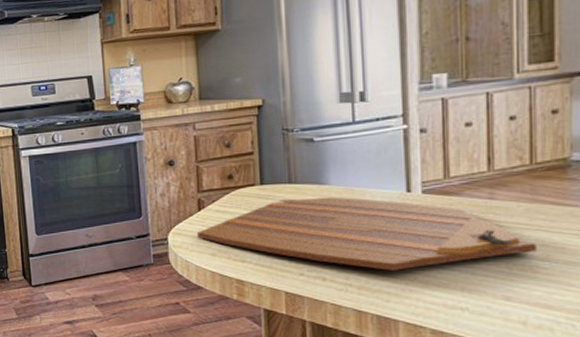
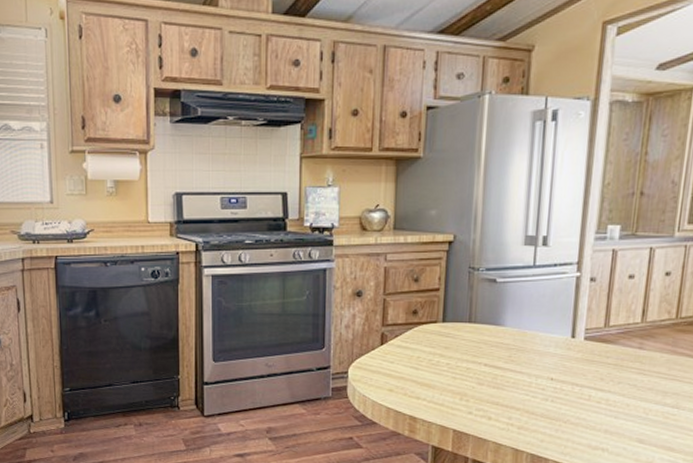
cutting board: present [197,196,536,271] -> none [377,337,670,412]

